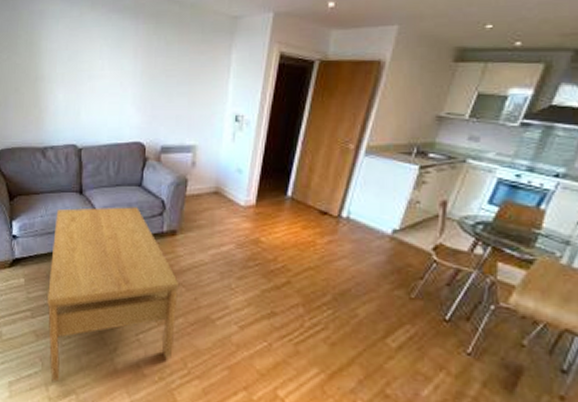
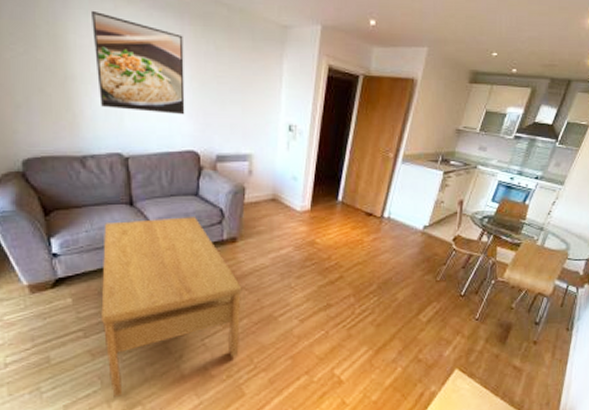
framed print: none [60,18,137,108] -> present [90,10,185,115]

